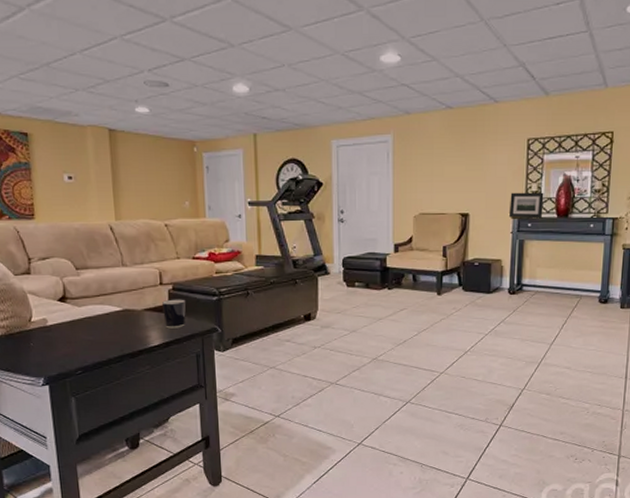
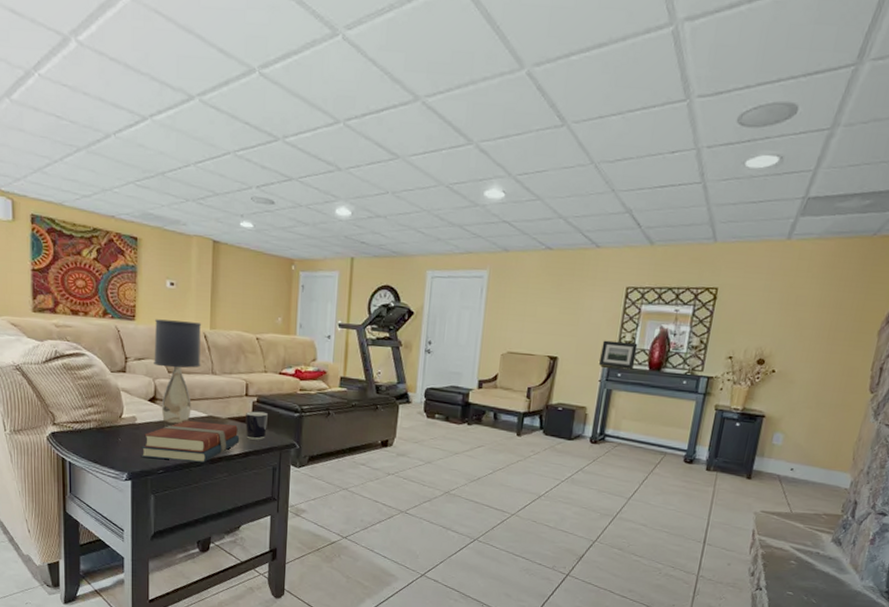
books: none [55,315,159,360] -> present [141,420,240,463]
table lamp: none [56,215,110,327] -> present [154,319,202,428]

